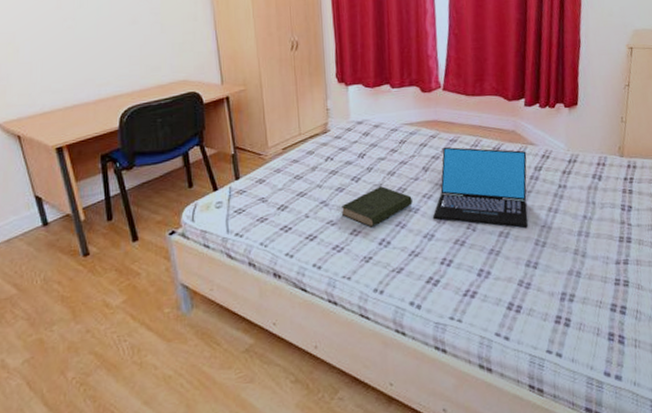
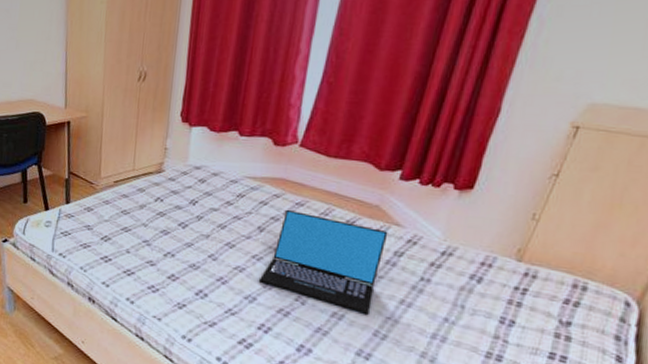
book: present [342,186,413,229] -> none [163,237,240,278]

